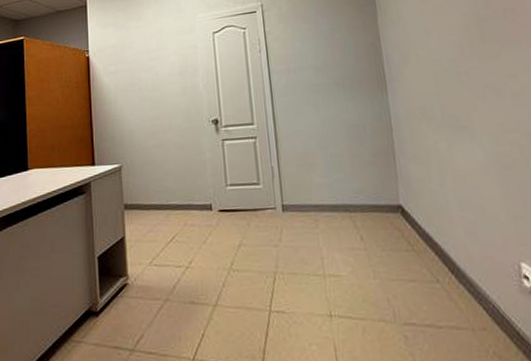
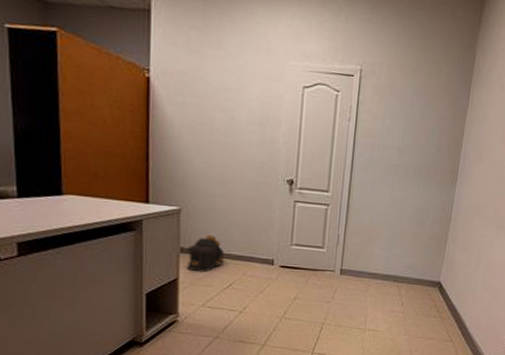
backpack: none [130,187,164,228] -> present [186,234,224,273]

